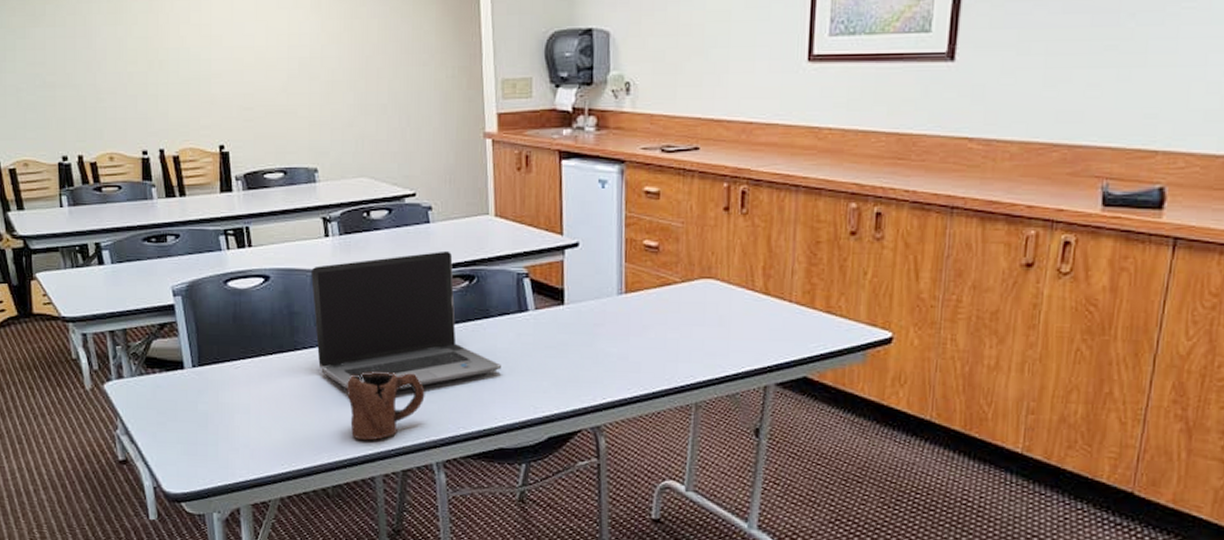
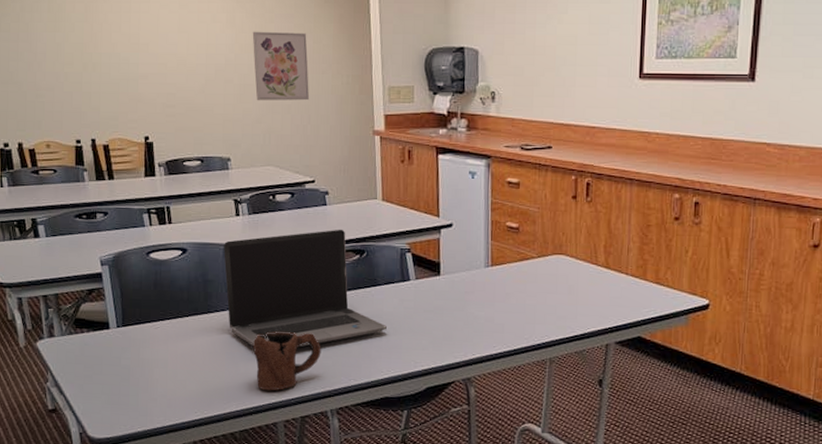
wall art: none [341,16,409,101] -> present [252,31,310,101]

